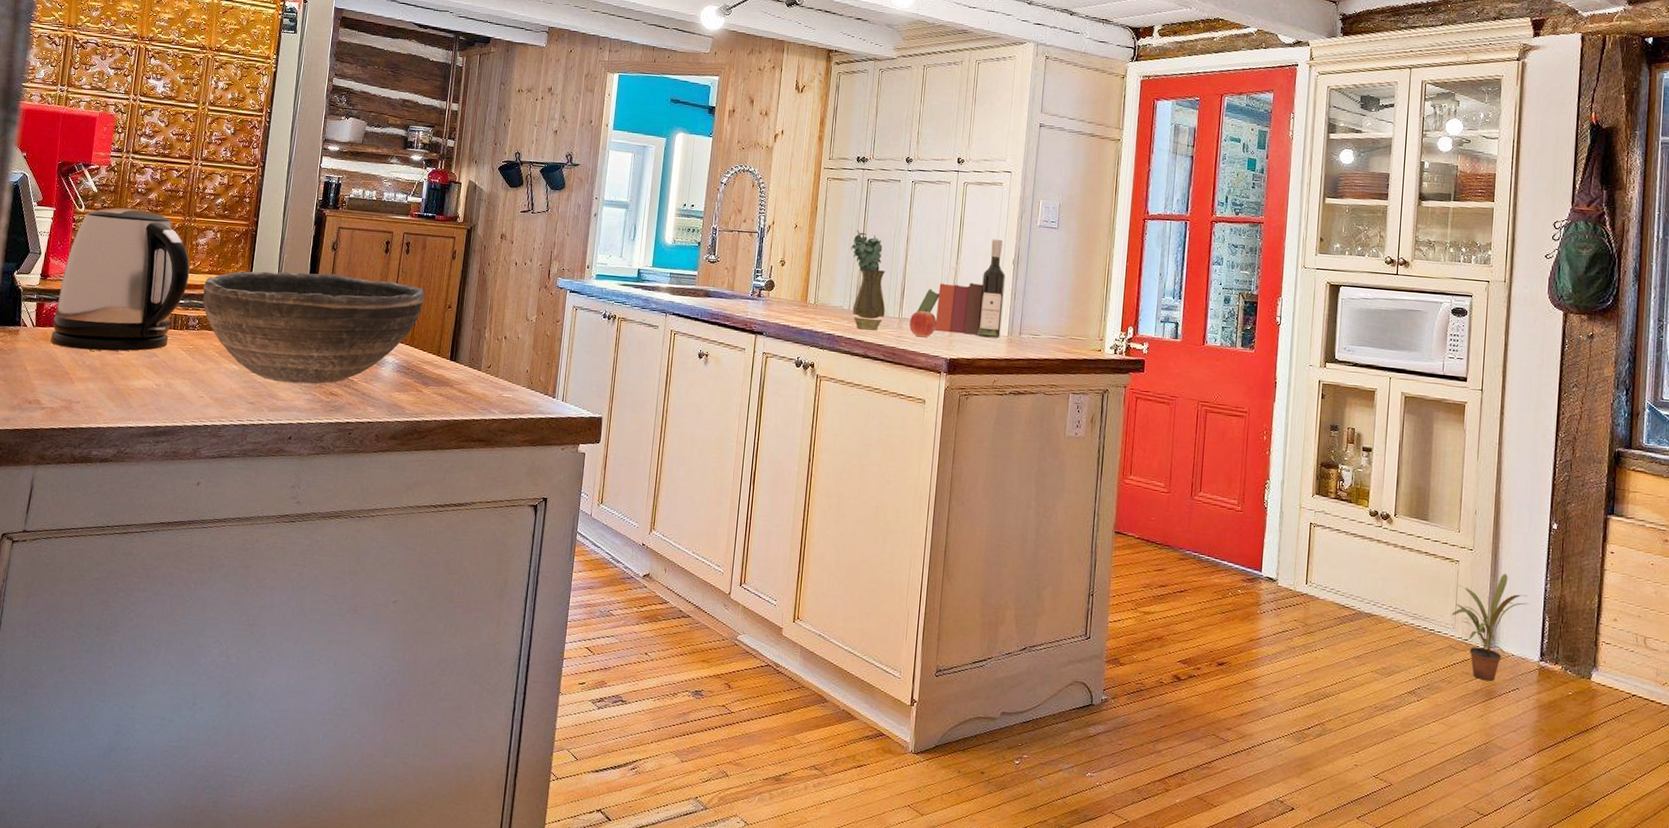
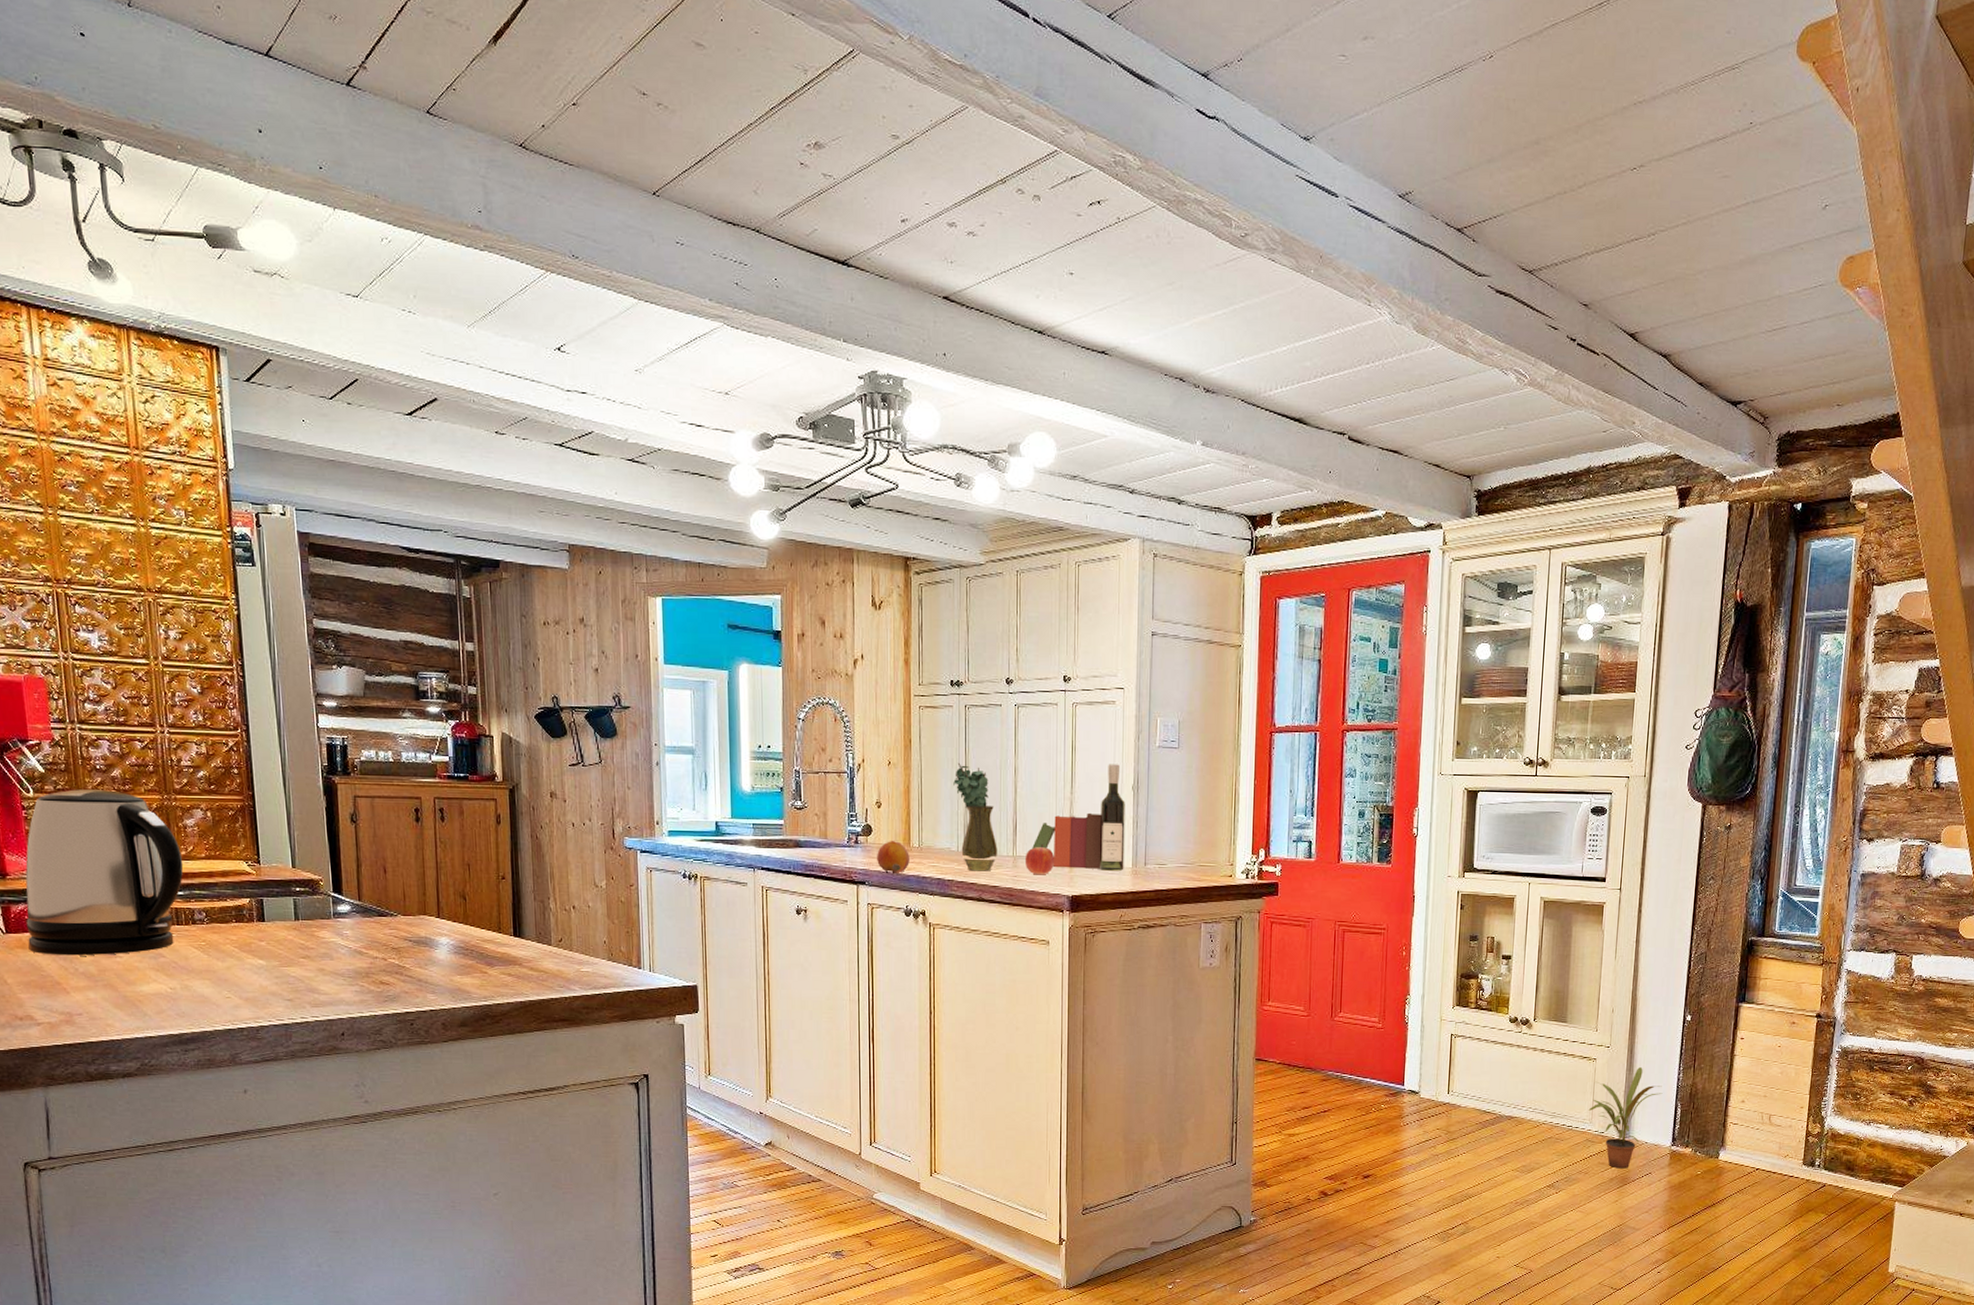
bowl: present [203,271,425,384] -> none [203,850,472,975]
fruit: none [776,296,805,327] -> present [877,841,910,873]

